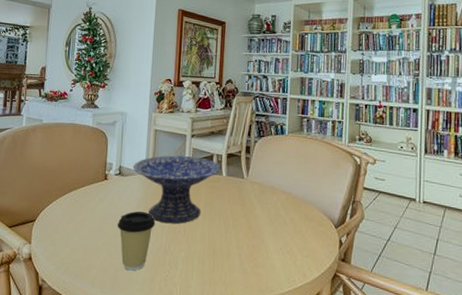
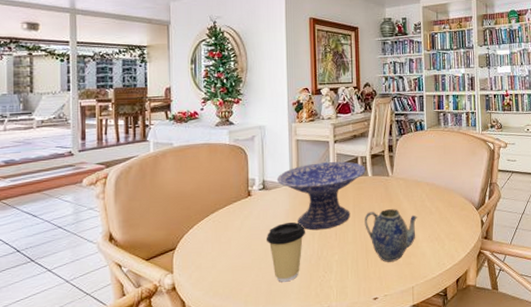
teapot: none [214,213,270,269] -> present [364,209,418,262]

